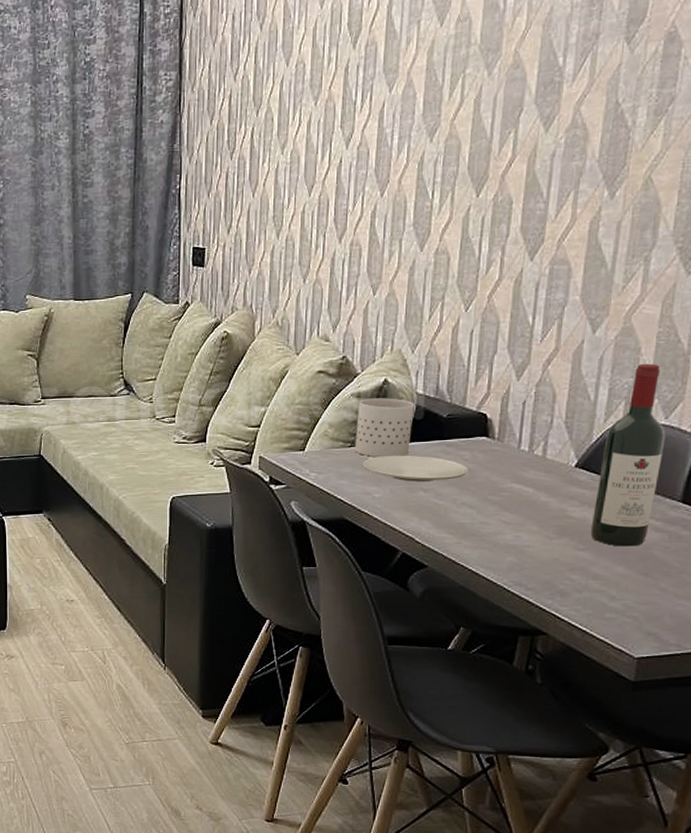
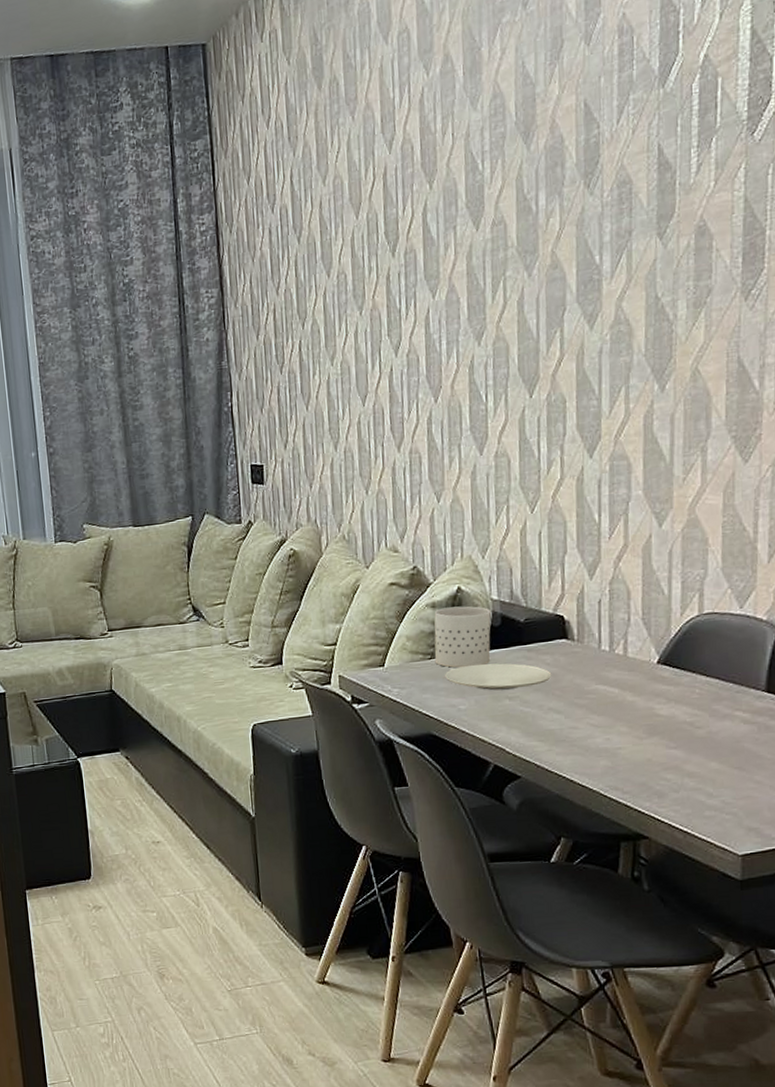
wine bottle: present [590,363,666,547] -> none [679,553,743,742]

